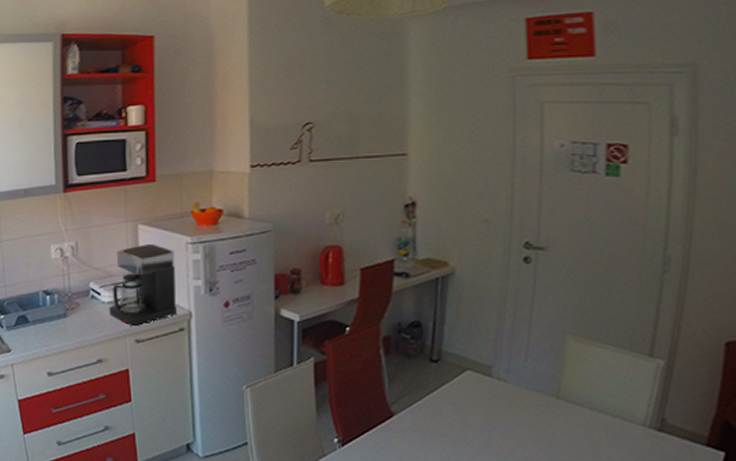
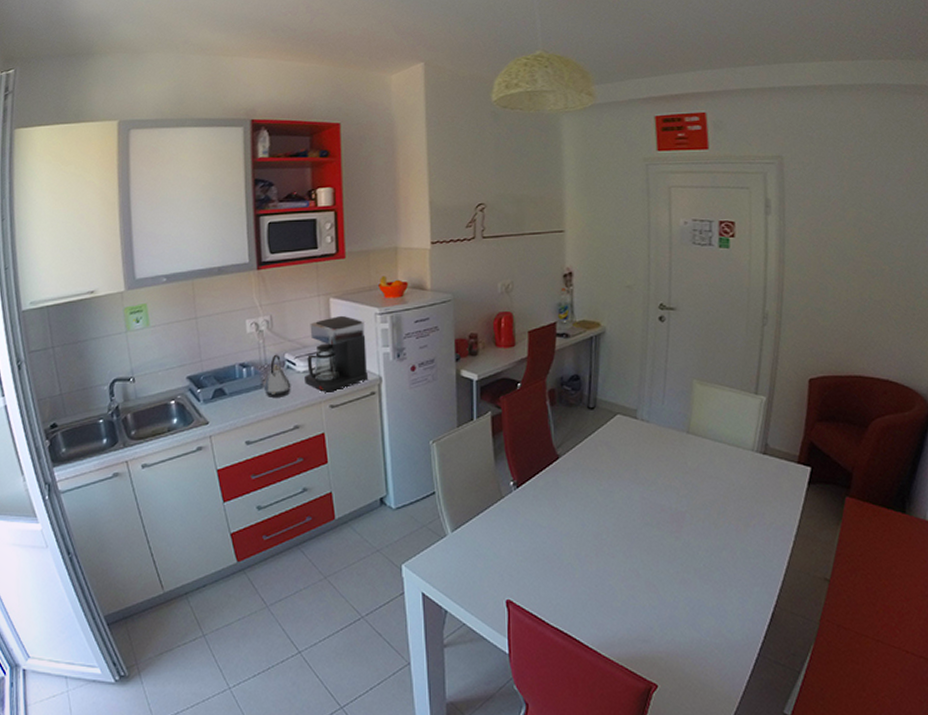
kettle: none [67,282,96,328] -> present [263,354,291,397]

